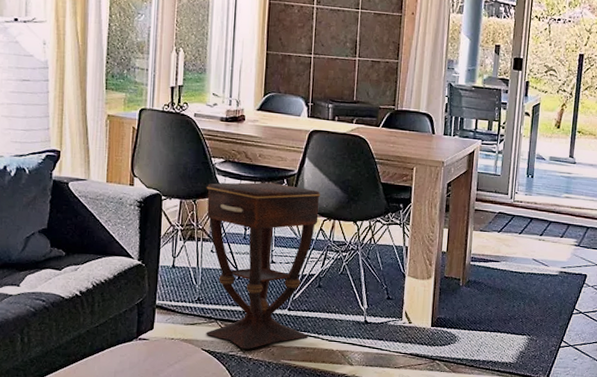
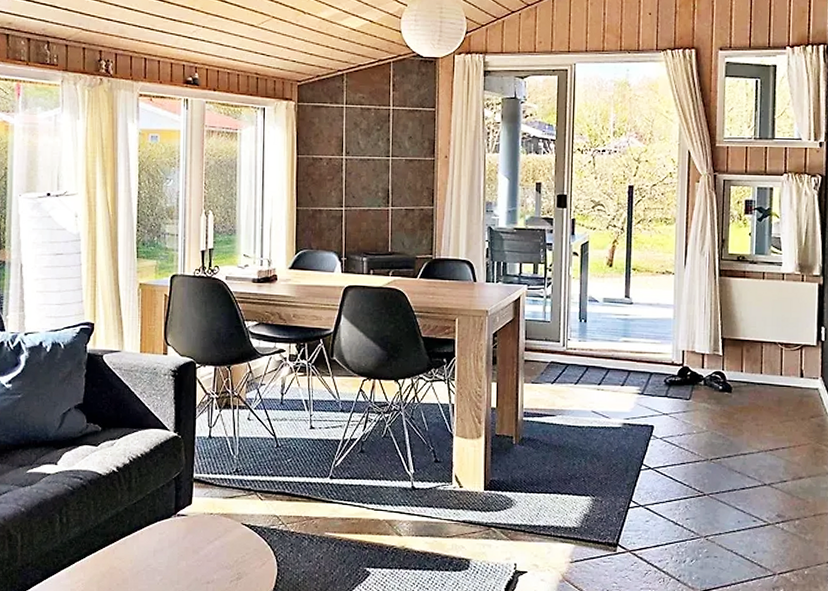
side table: present [206,182,321,349] -> none [240,343,359,522]

